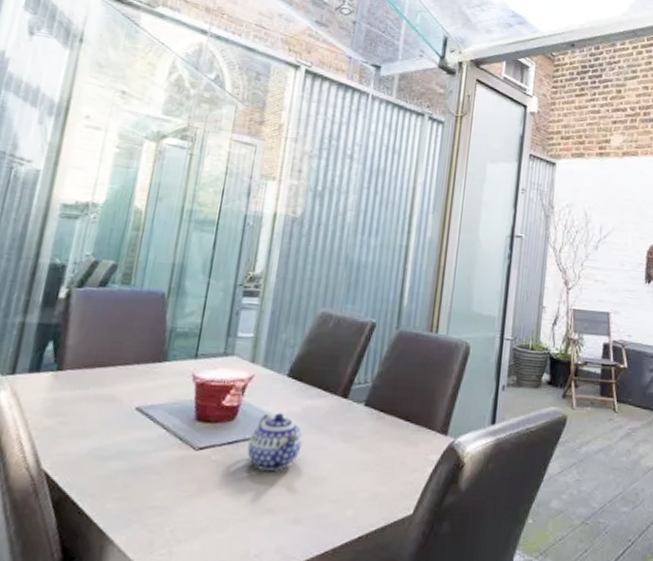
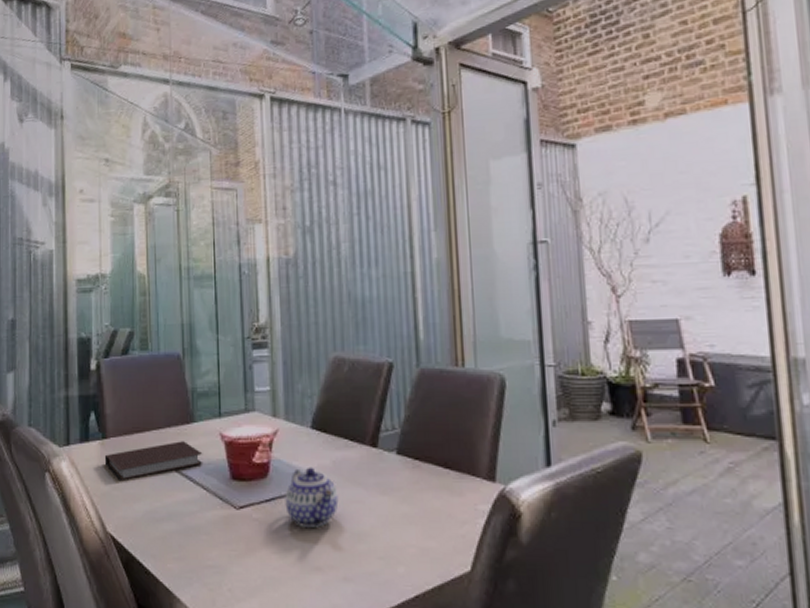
notebook: none [54,379,170,416] -> present [104,441,203,482]

